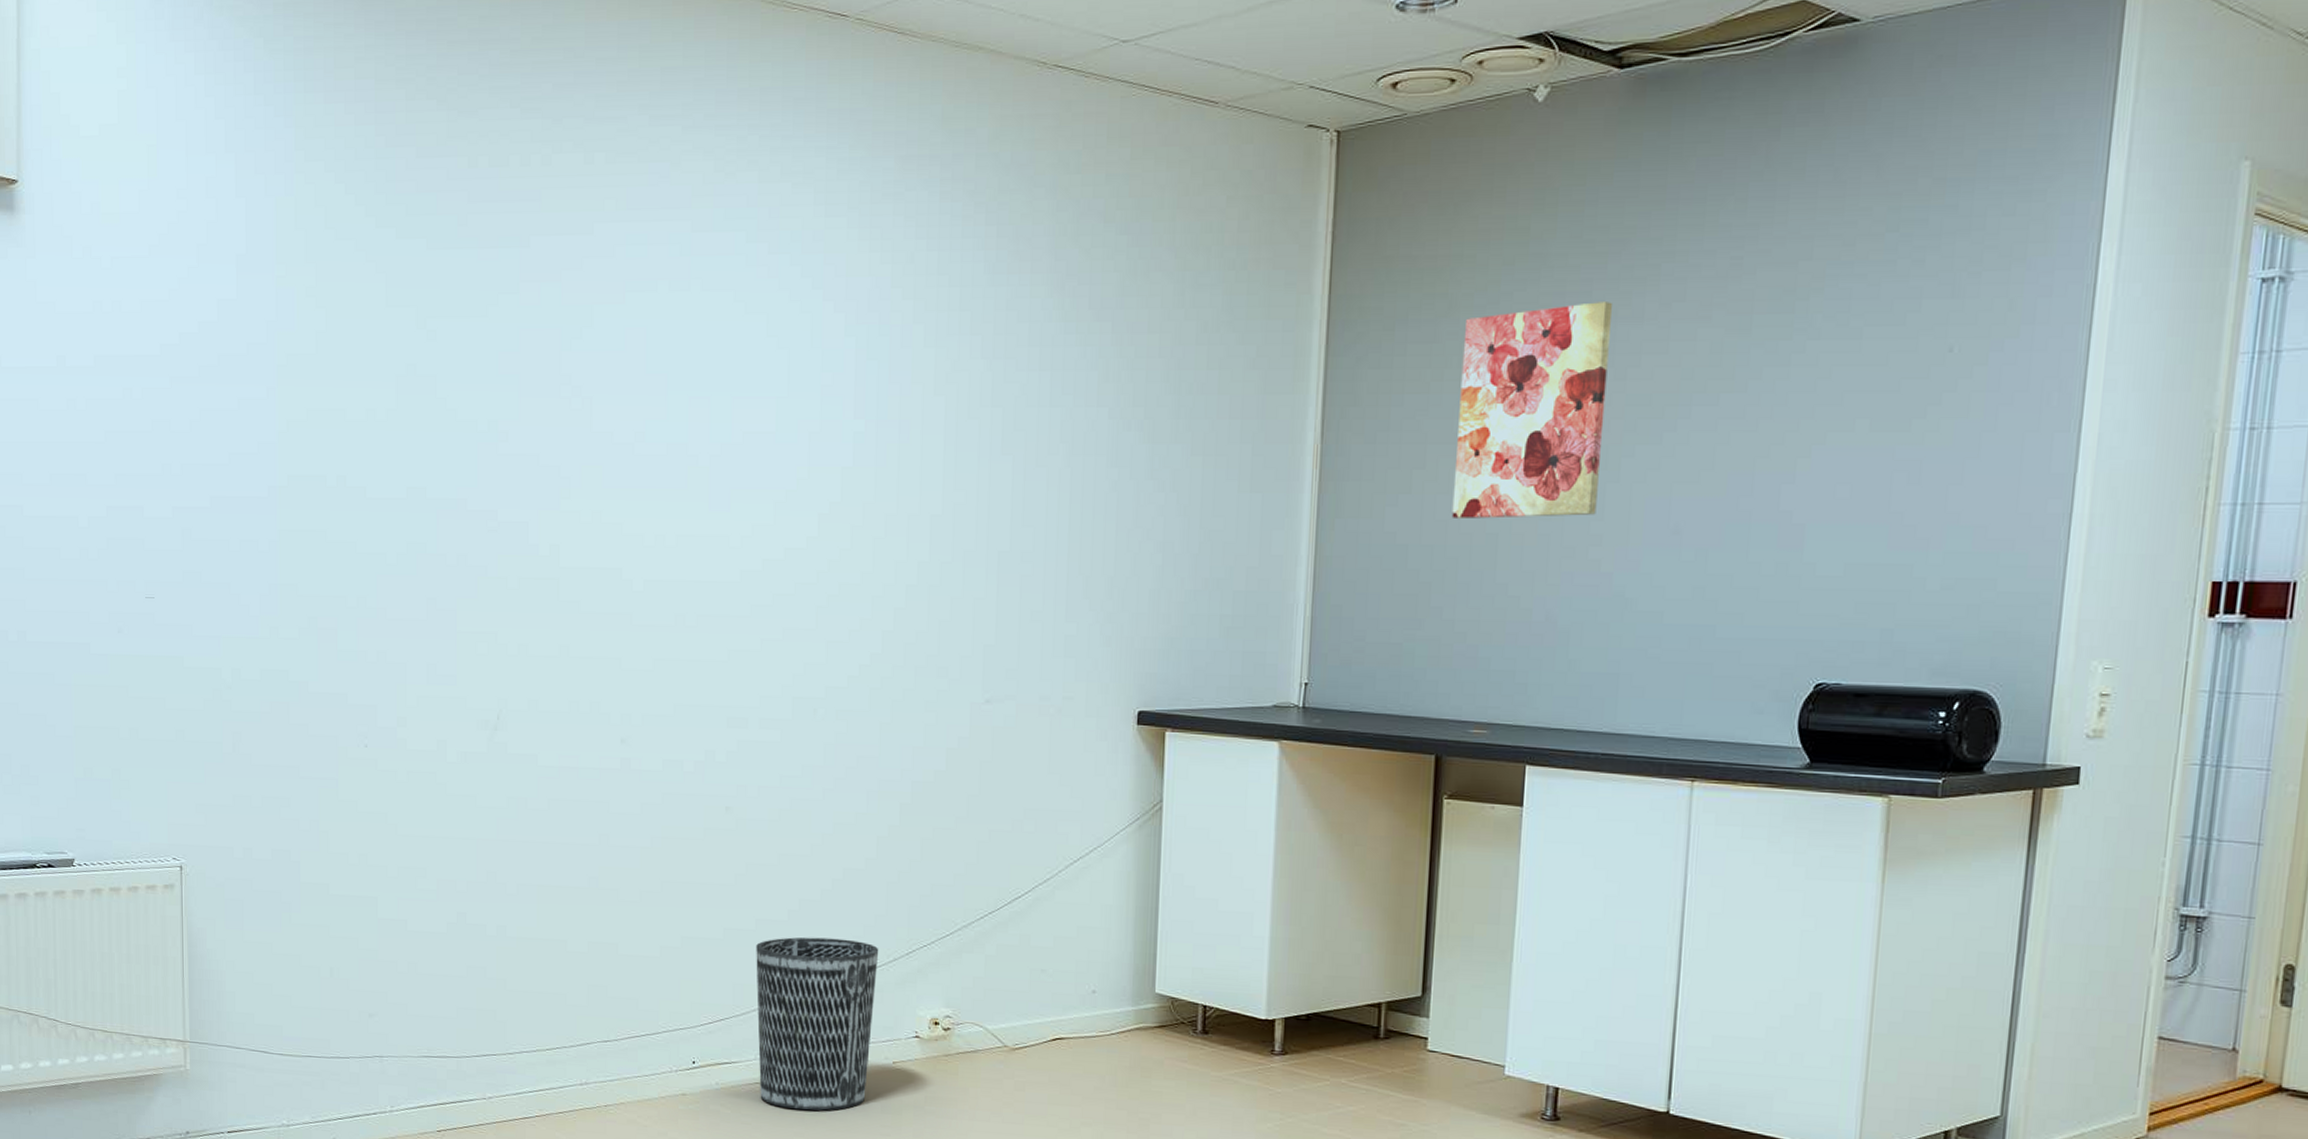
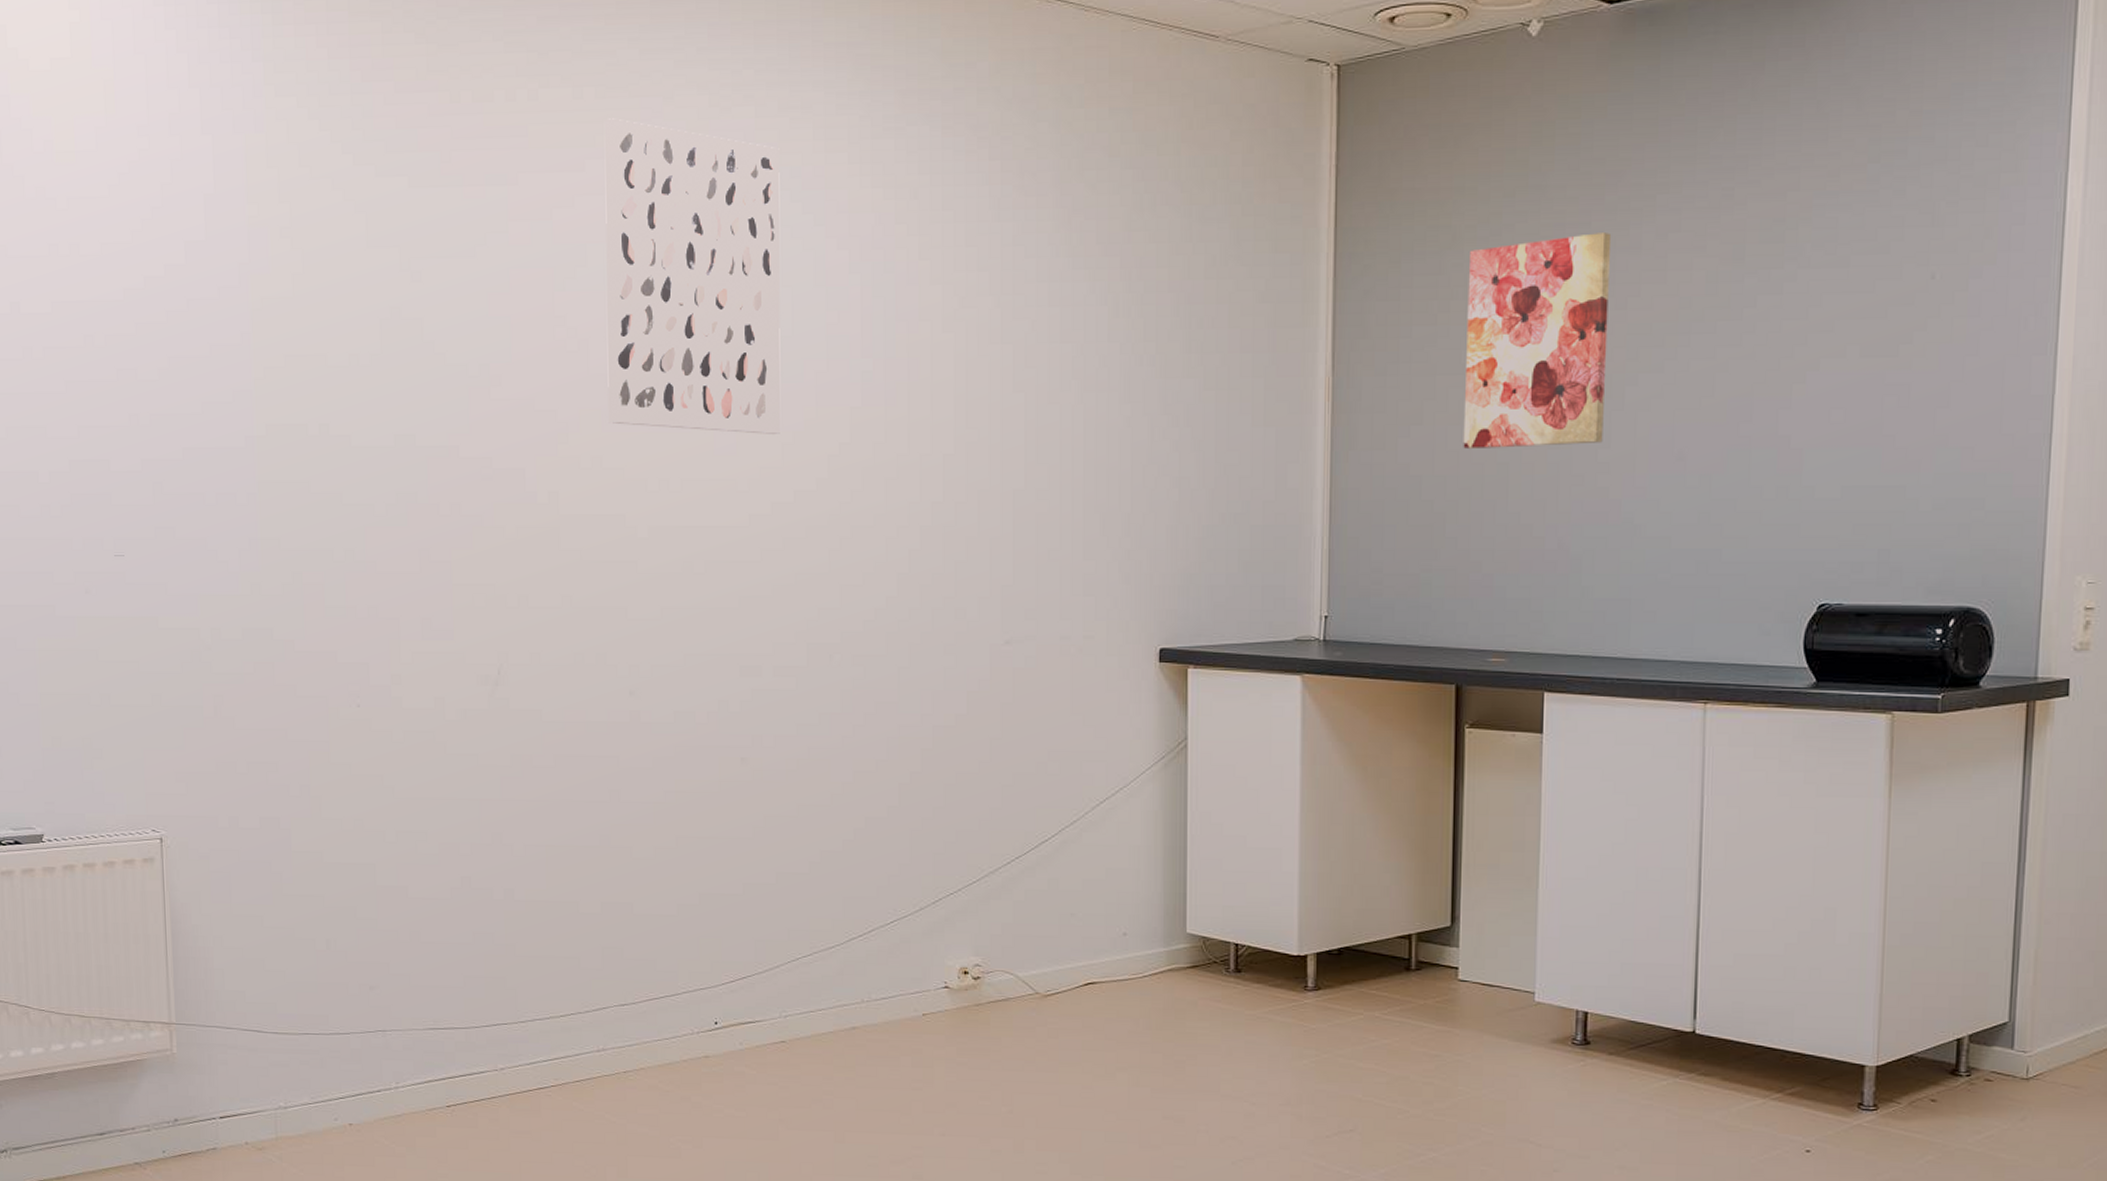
wall art: none [609,183,781,492] -> present [604,118,781,434]
wastebasket: present [756,937,879,1111] -> none [777,889,905,1068]

